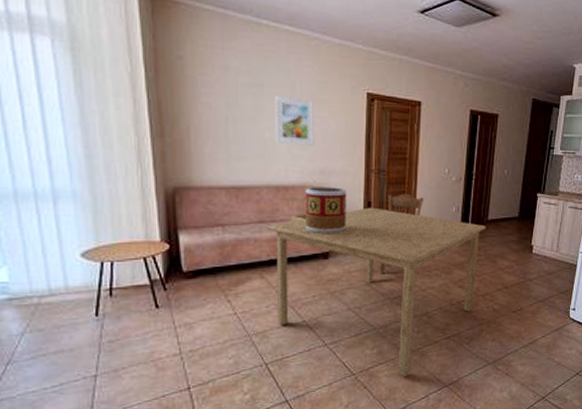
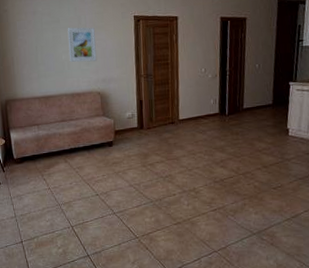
dining table: present [267,207,487,377] -> none [67,104,243,241]
decorative container: present [305,187,347,233] -> none [93,91,124,128]
dining chair: present [379,193,425,274] -> none [152,91,186,158]

